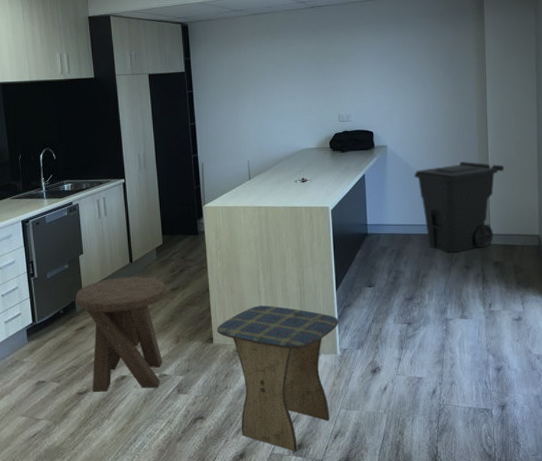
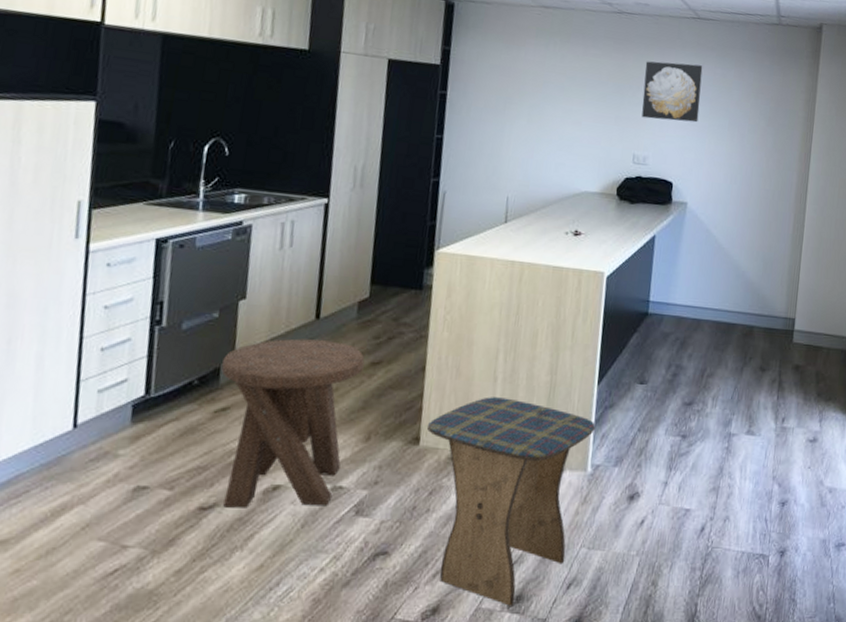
wall art: none [338,36,387,85] -> present [641,61,703,123]
trash can: present [414,162,505,253] -> none [714,235,820,349]

